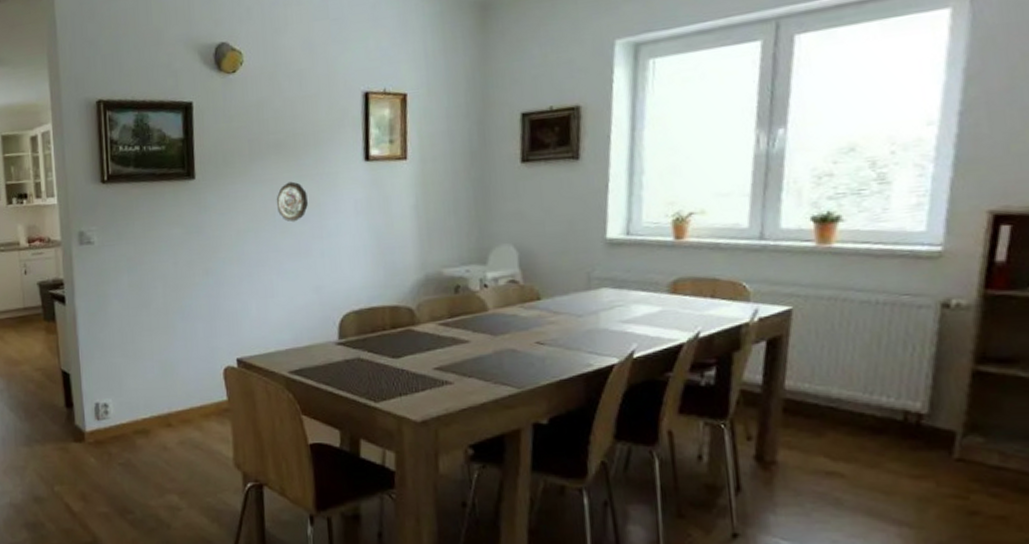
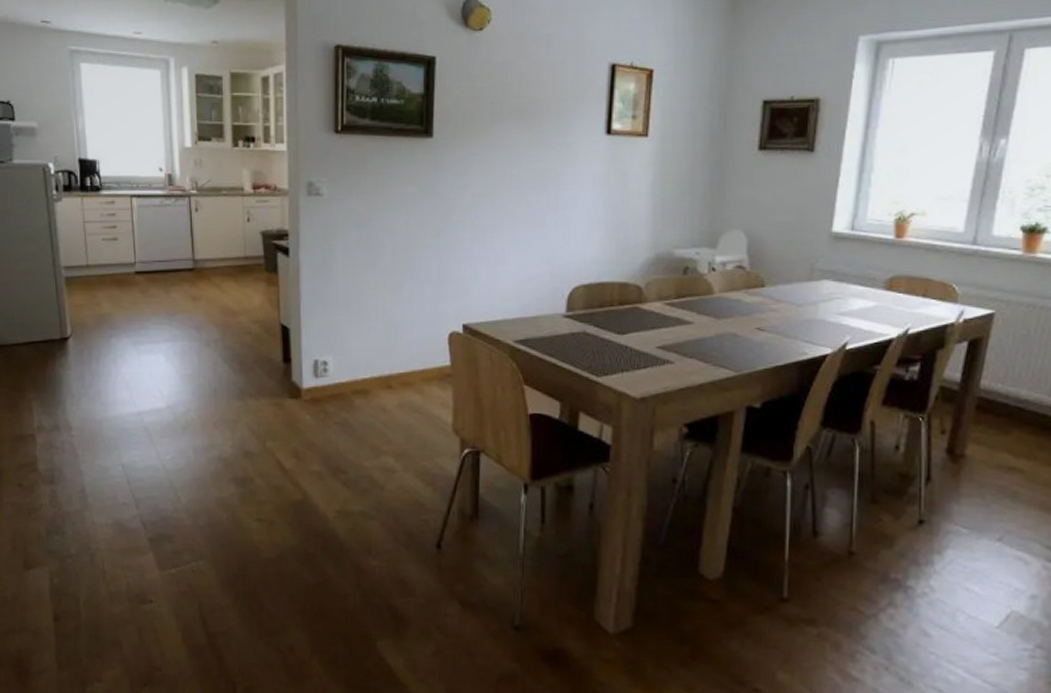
decorative plate: present [276,181,309,223] -> none [514,149,547,191]

